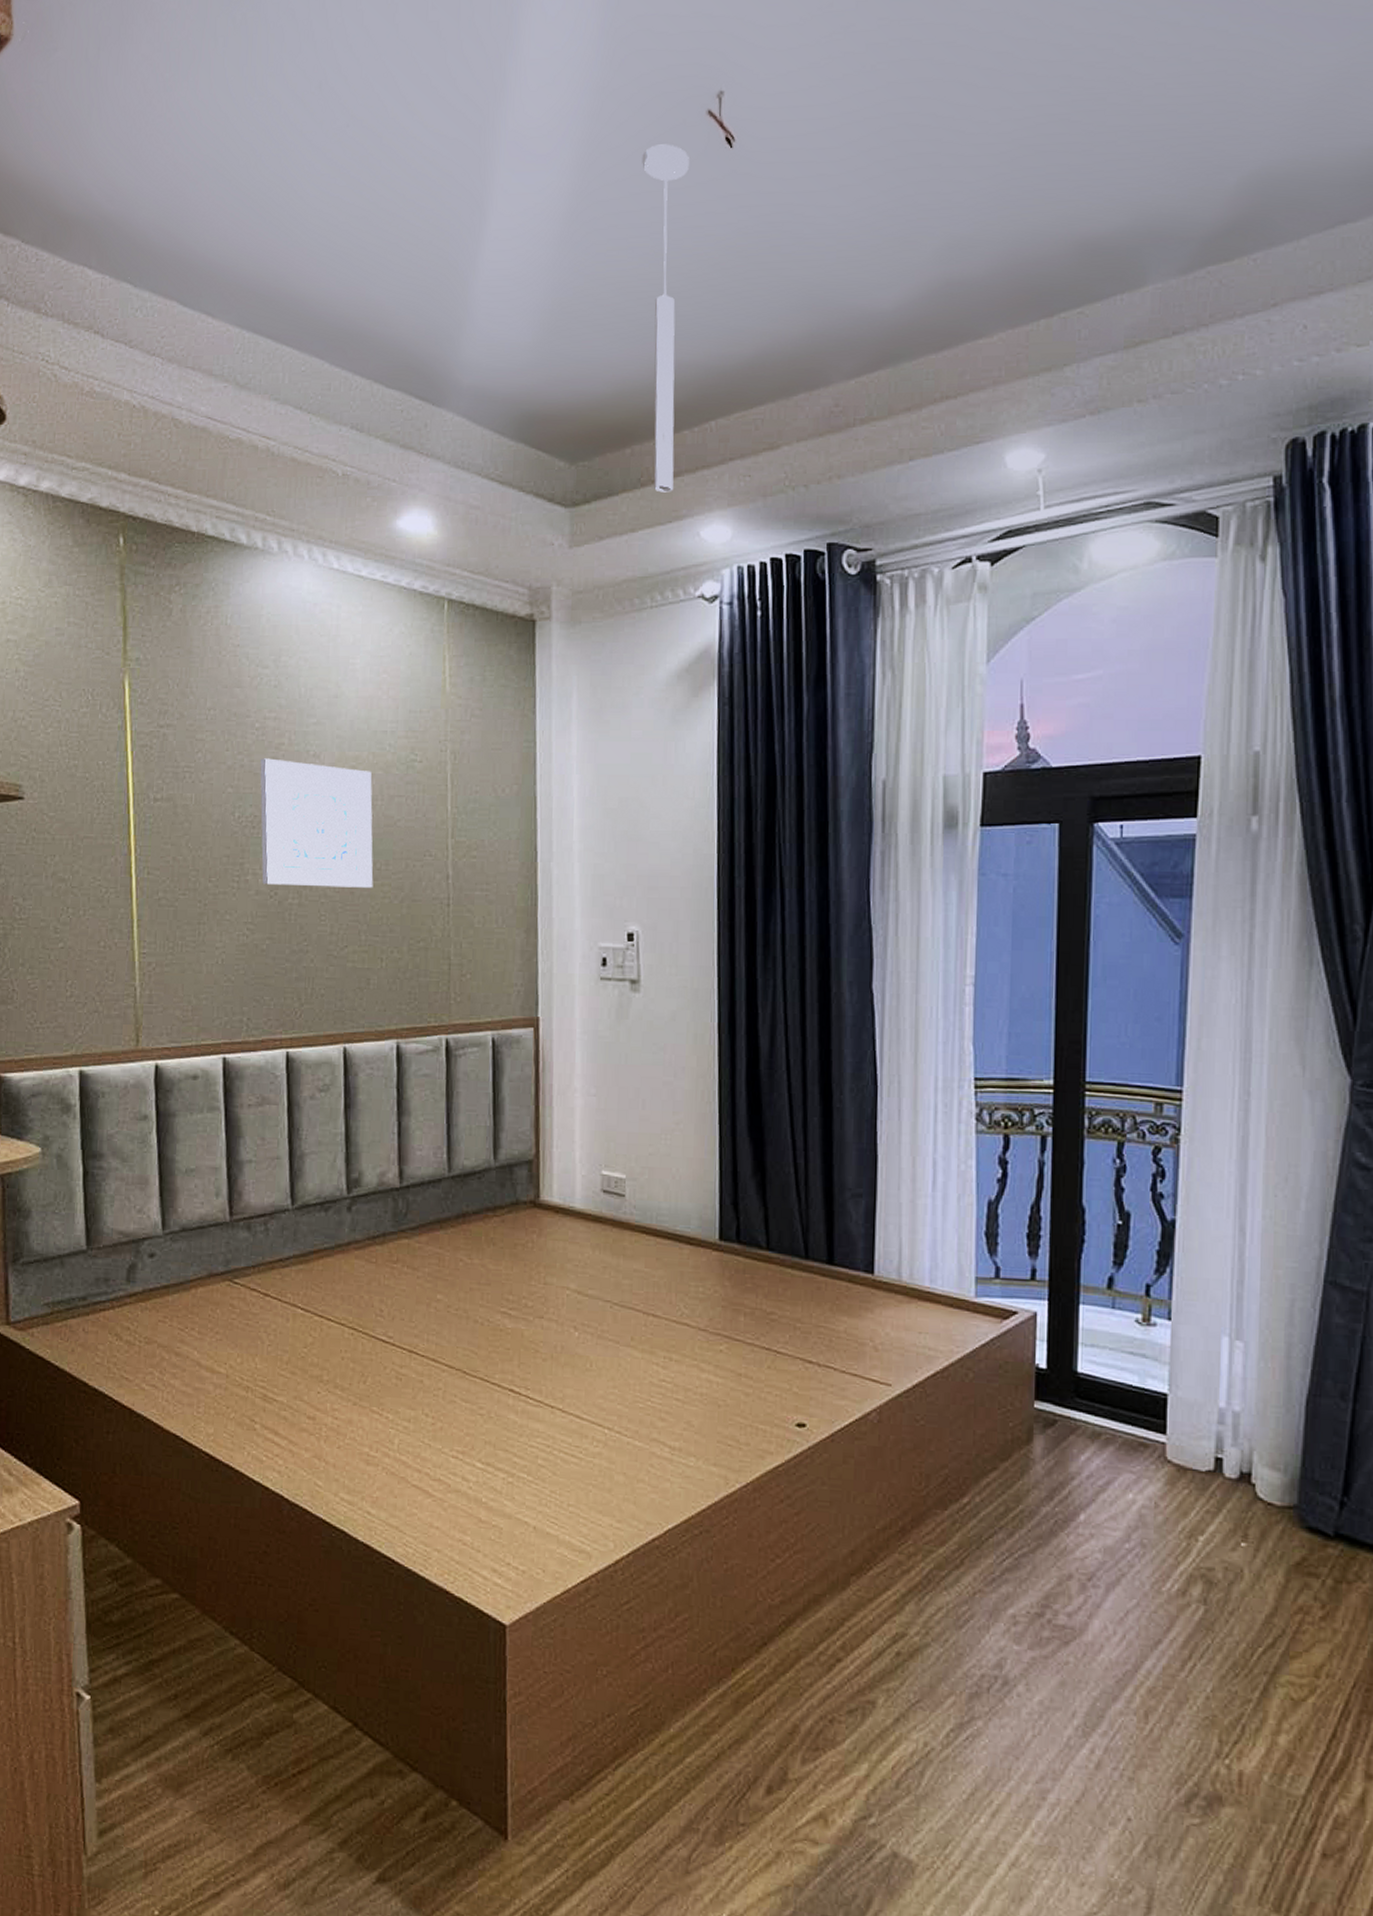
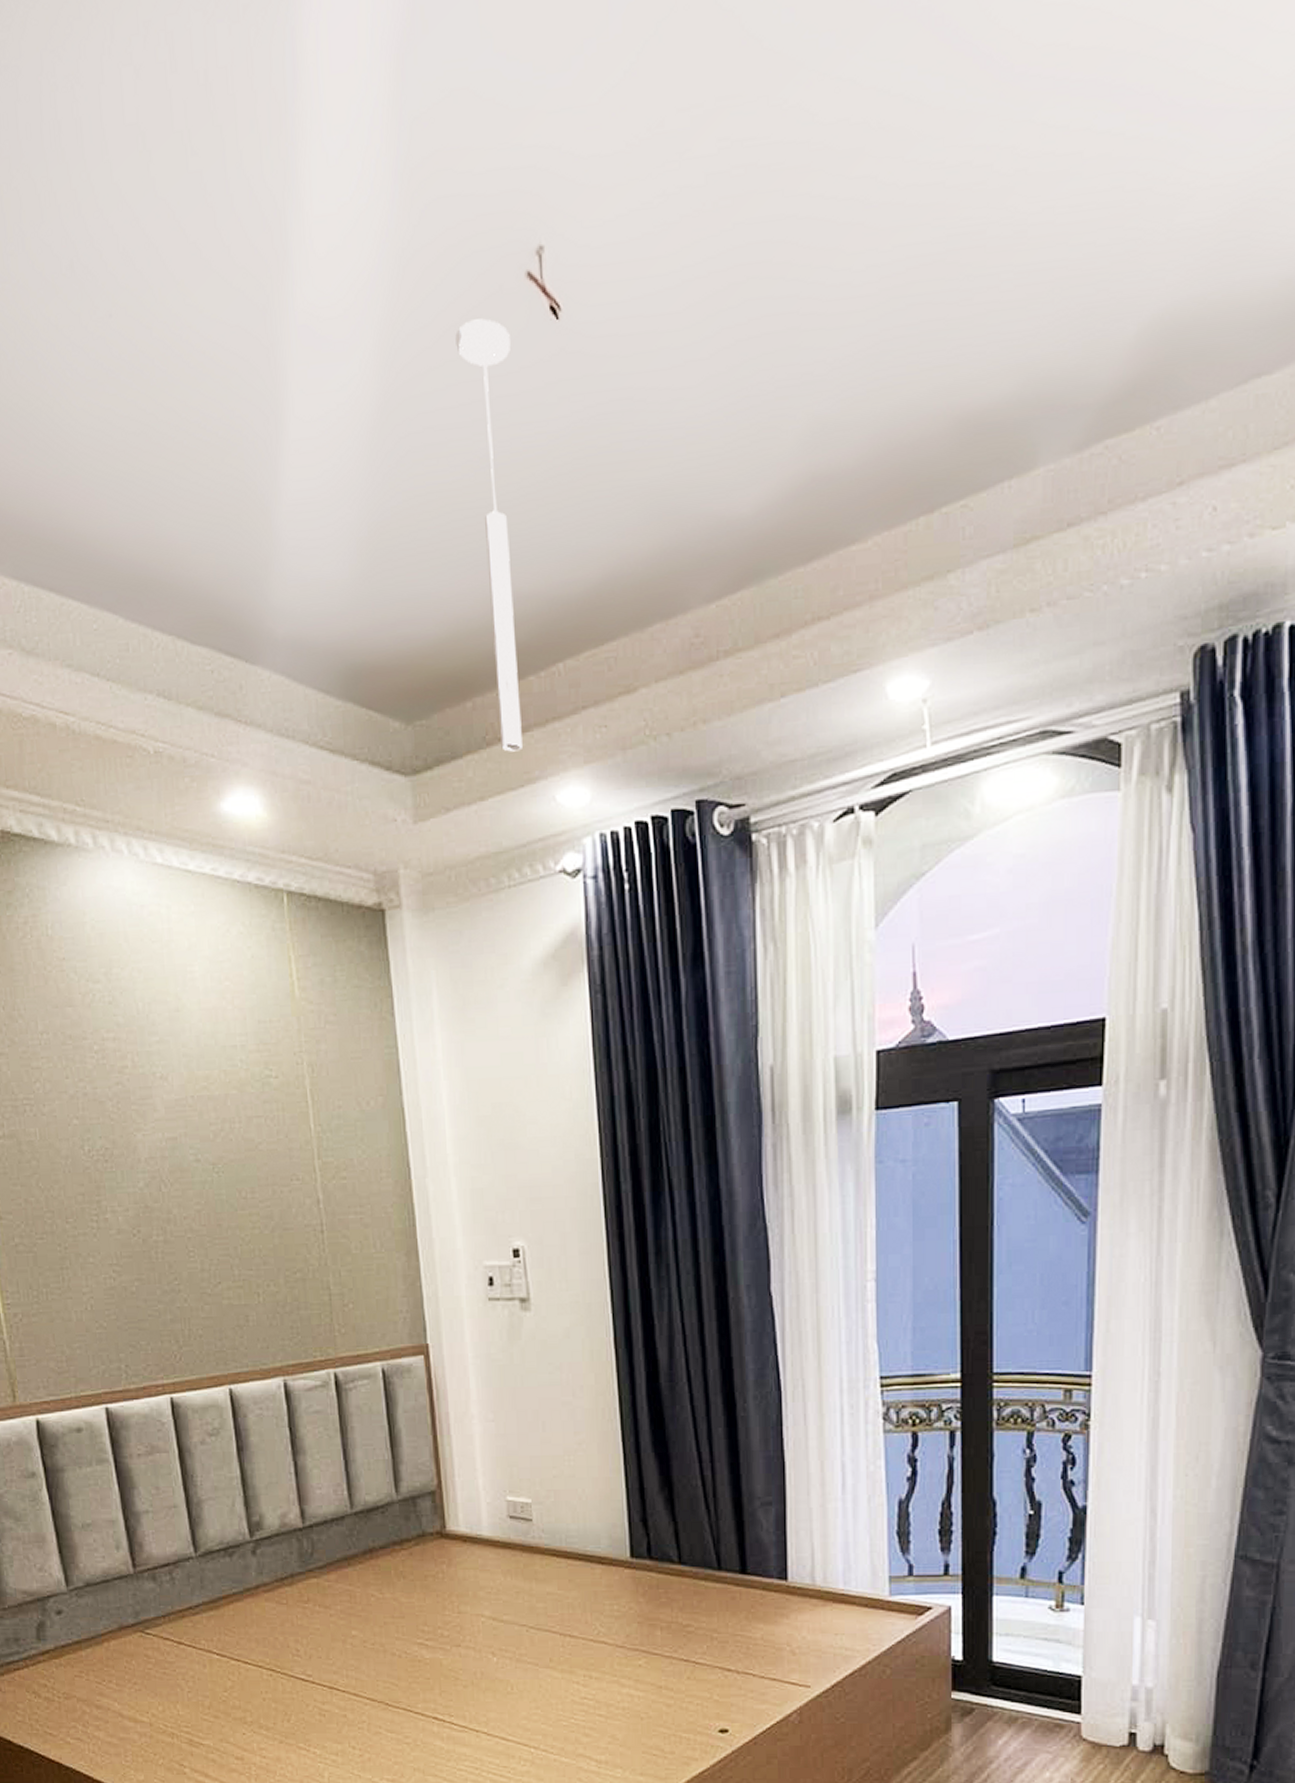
wall art: present [260,758,373,888] -> none [104,1084,241,1223]

